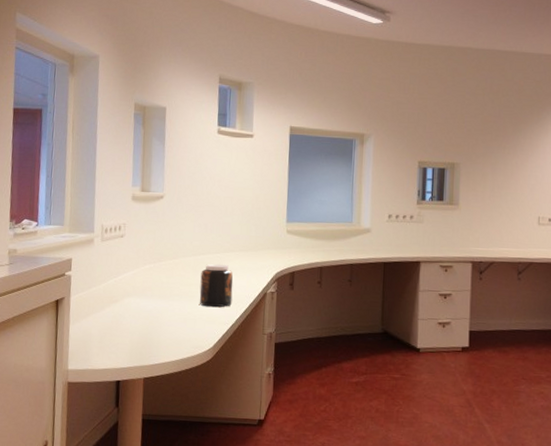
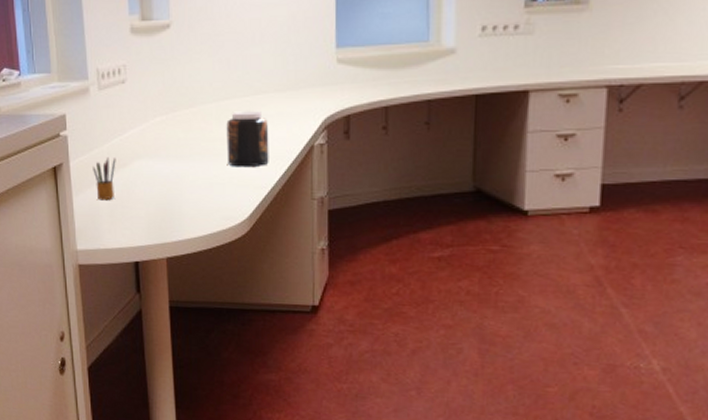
pencil box: none [89,294,110,329] -> present [93,156,116,201]

